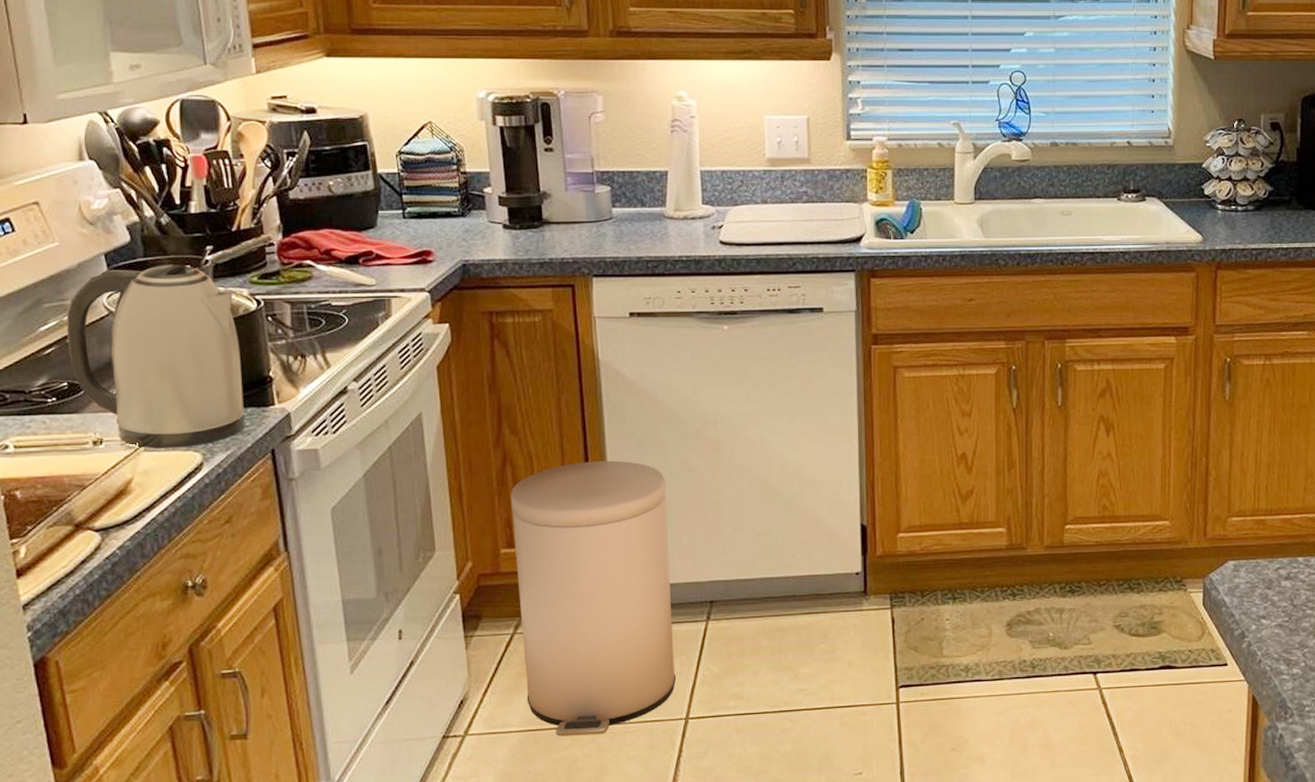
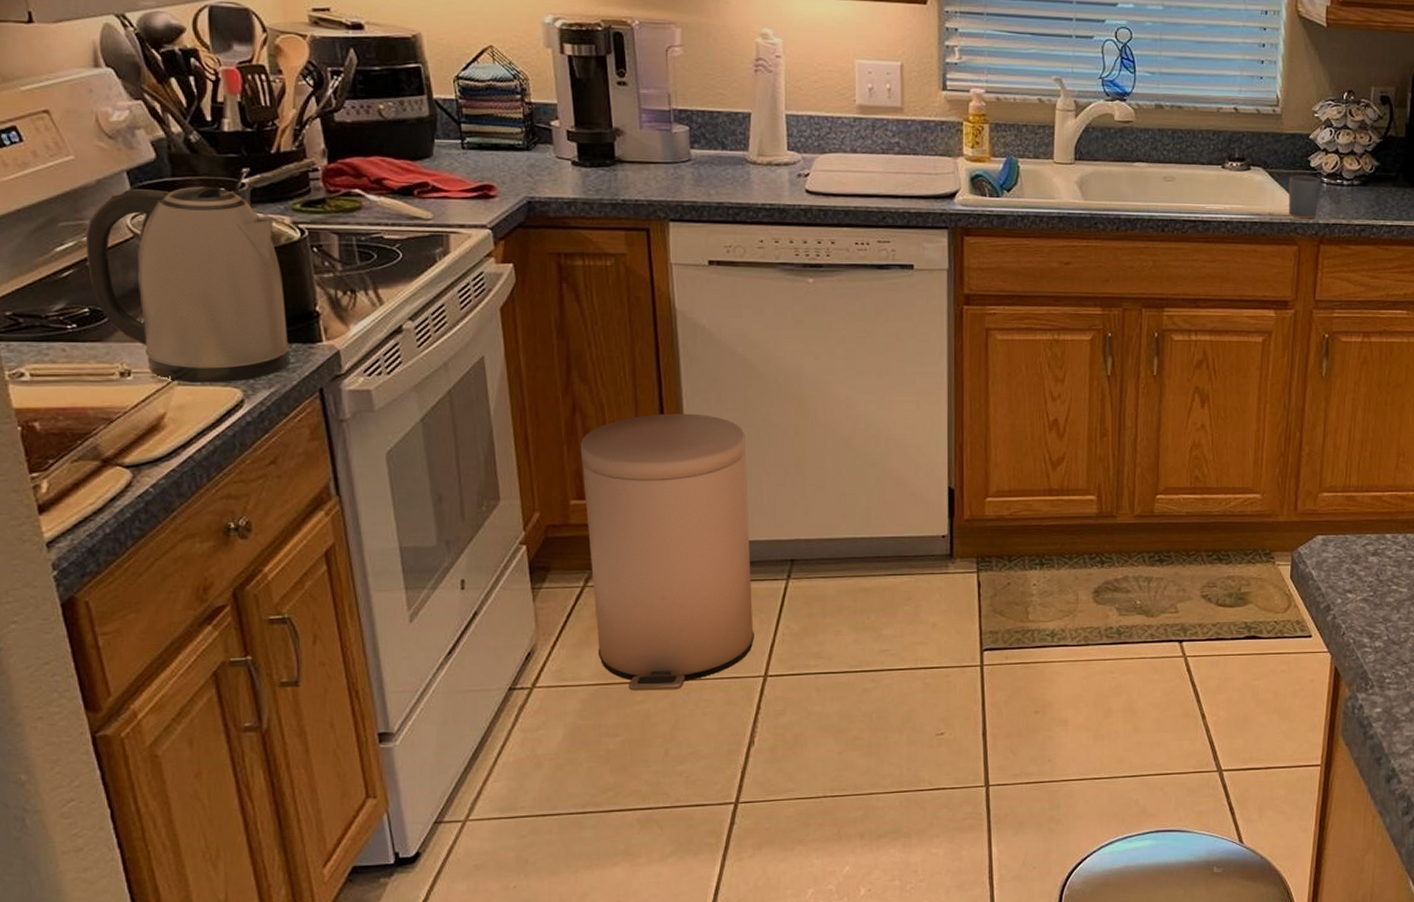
mug: none [1184,203,1216,246] -> present [1288,175,1321,219]

